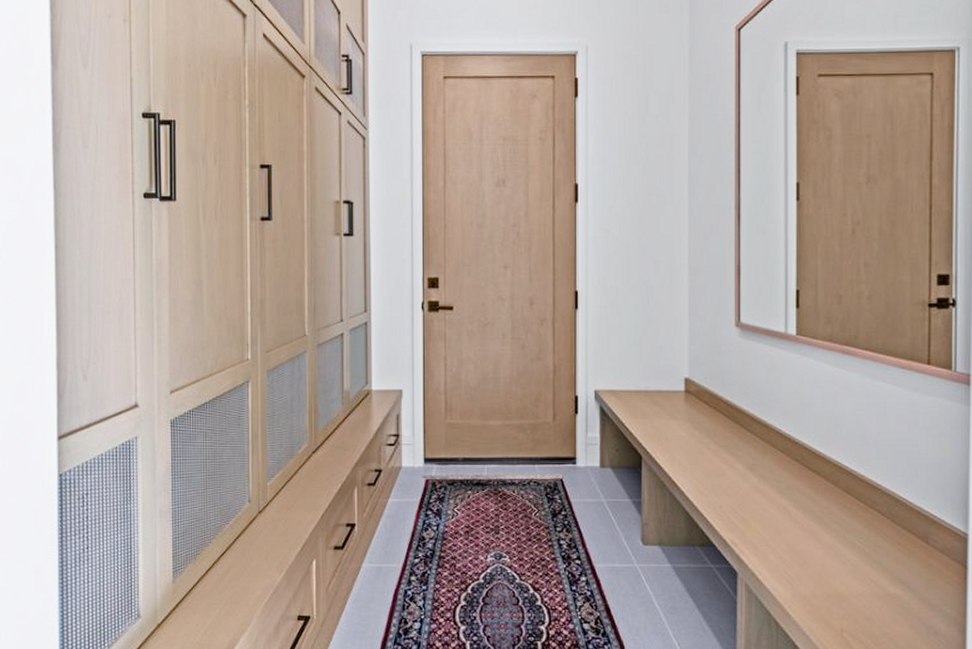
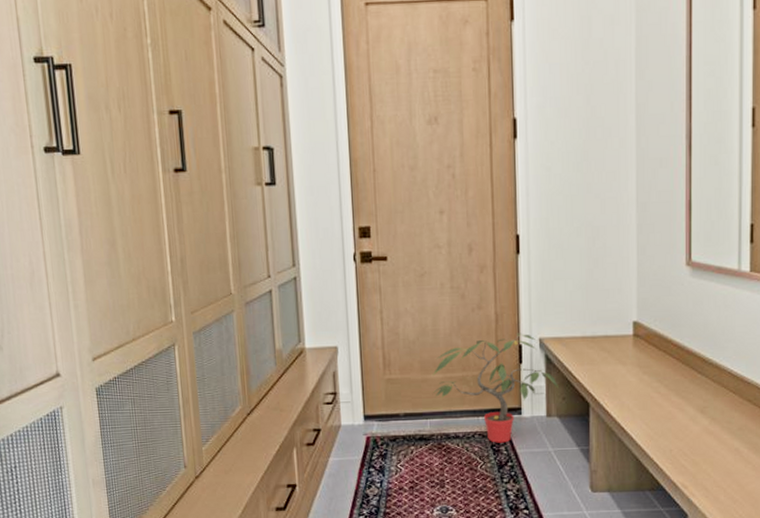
potted plant: none [491,384,612,492] -> present [432,332,559,443]

